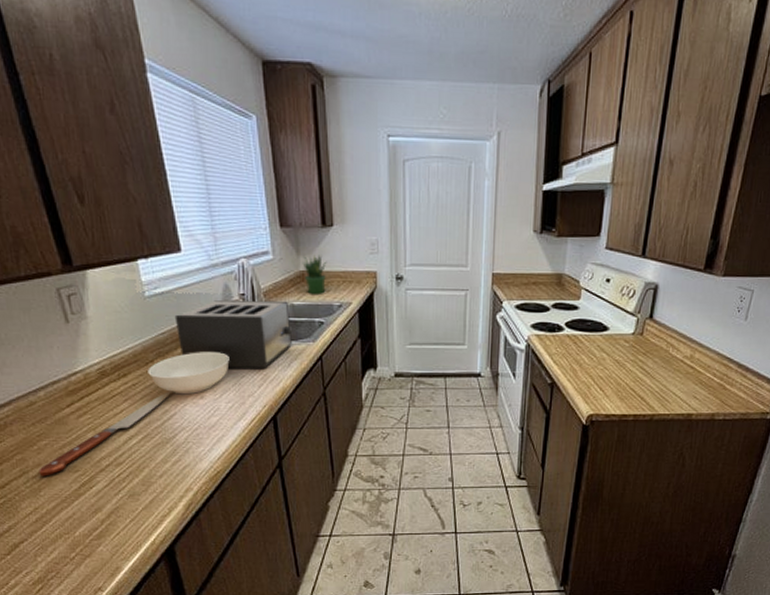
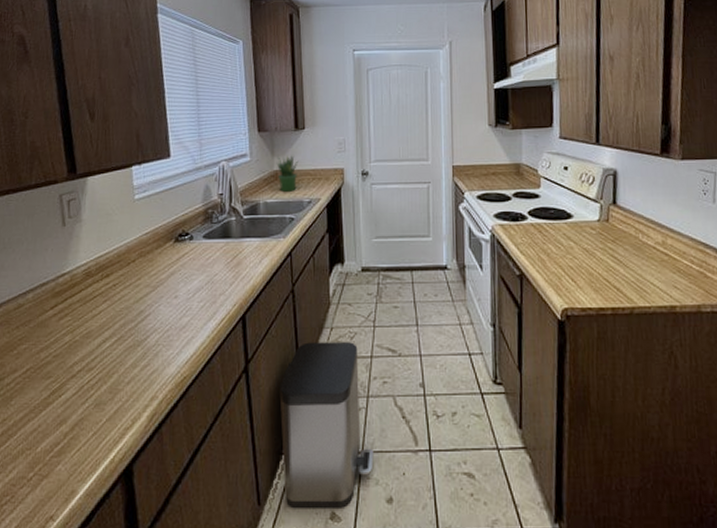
kitchen knife: present [39,390,171,477] -> none [13,290,148,384]
bowl: present [148,352,230,395] -> none [128,250,205,295]
toaster: present [174,300,293,368] -> none [158,199,265,266]
pedal bin: none [314,441,404,579] -> present [279,342,374,509]

